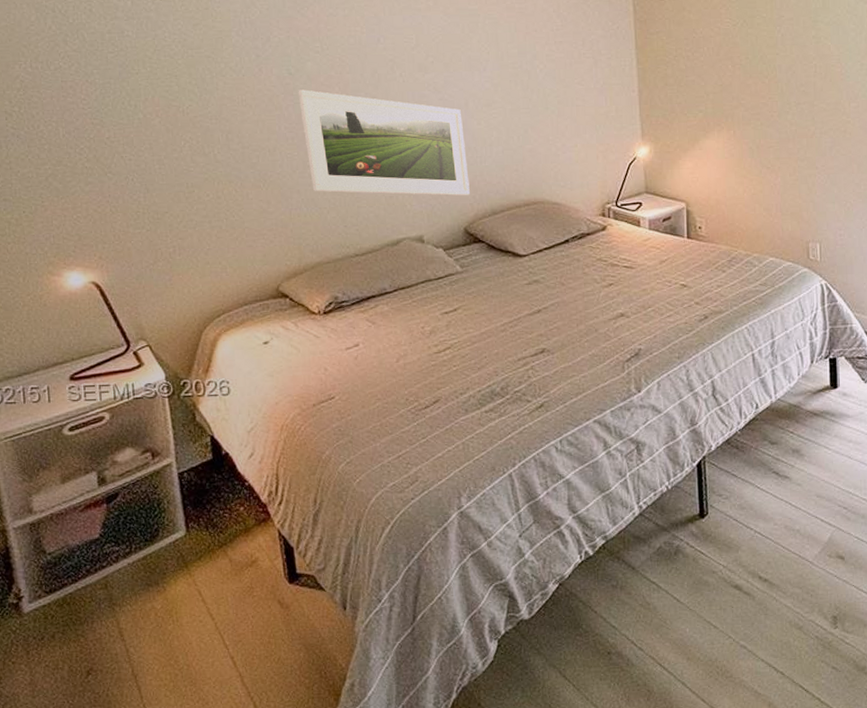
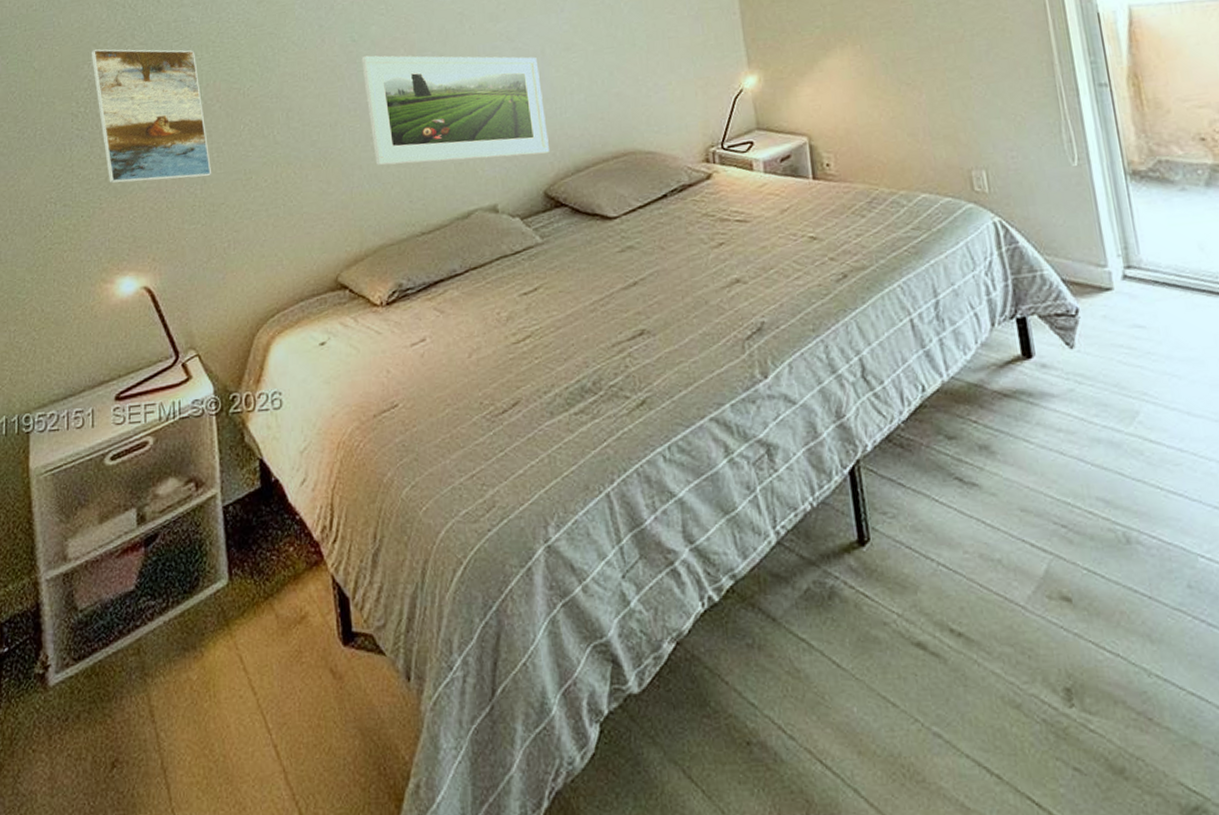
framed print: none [21,50,155,186] -> present [91,49,212,183]

